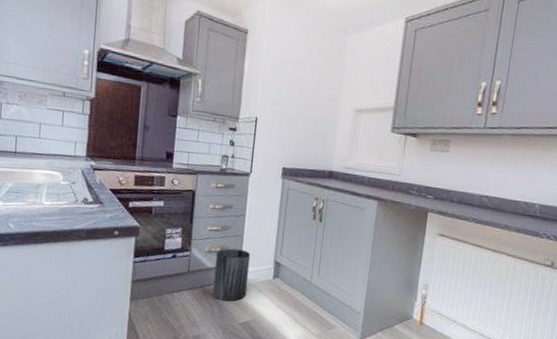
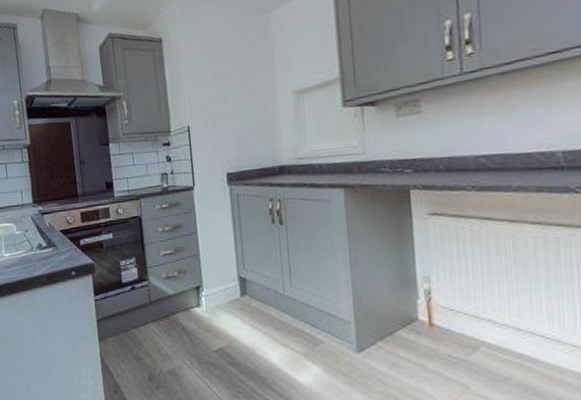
trash can: present [212,248,251,301] -> none [175,270,216,328]

